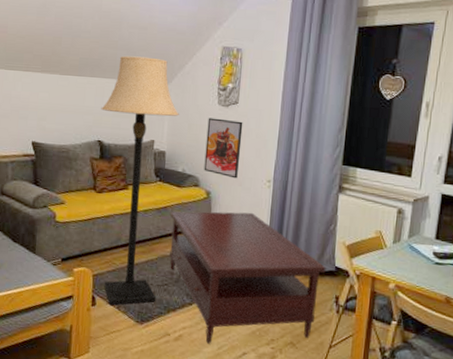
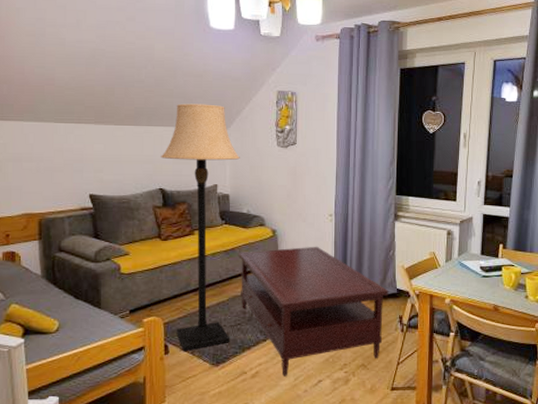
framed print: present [204,117,243,179] -> none [268,159,302,215]

